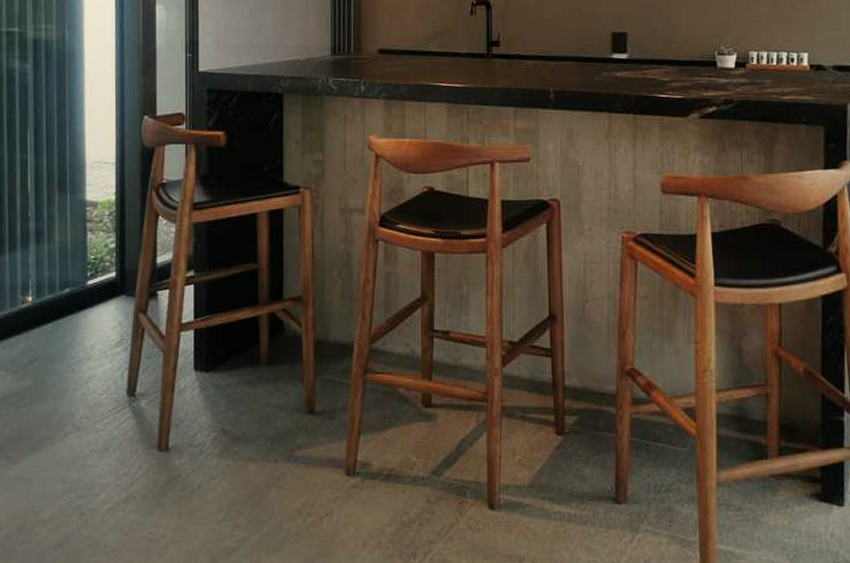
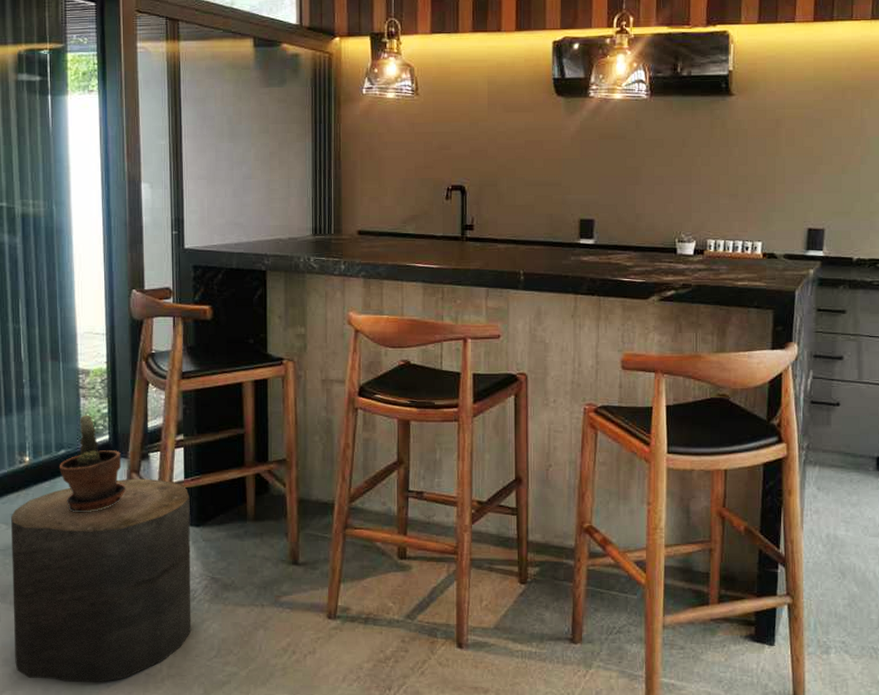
stool: none [9,319,199,550] -> present [11,478,192,683]
potted plant: none [62,250,133,358] -> present [59,414,126,513]

